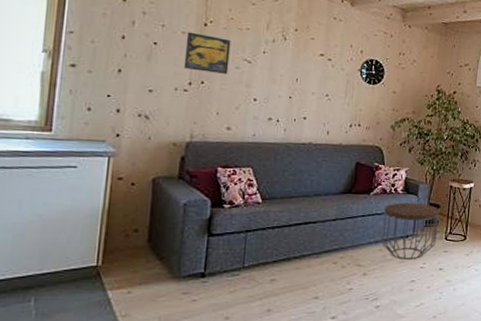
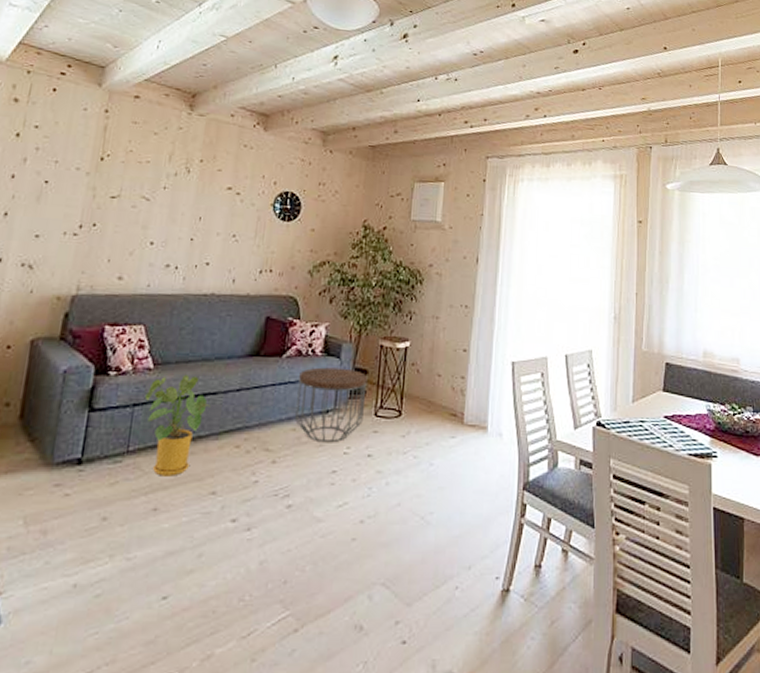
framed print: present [183,31,231,74] -> none [75,167,129,214]
house plant: none [255,207,312,286] -> present [144,374,211,477]

